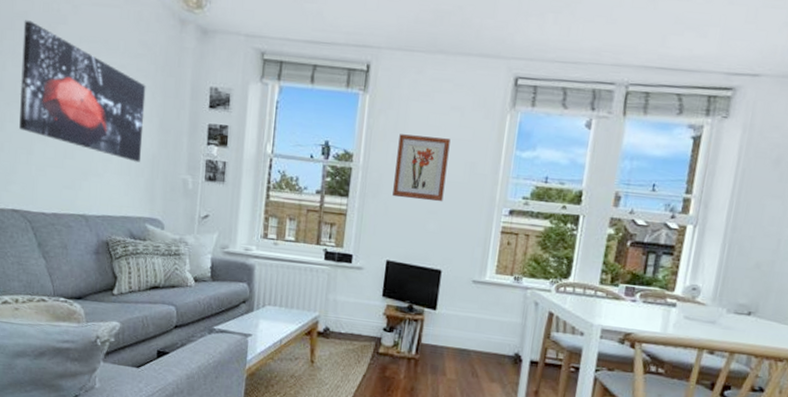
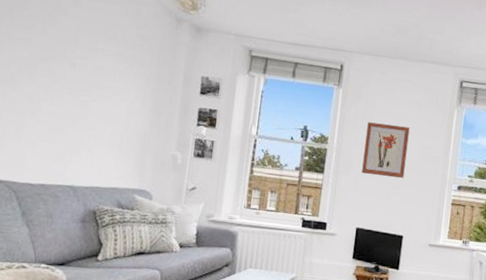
wall art: present [19,20,146,162] -> none [11,9,141,139]

